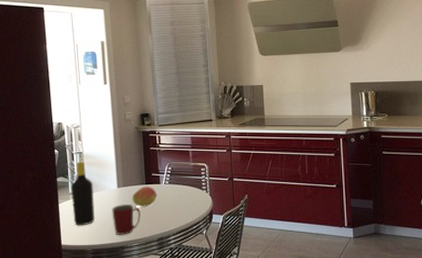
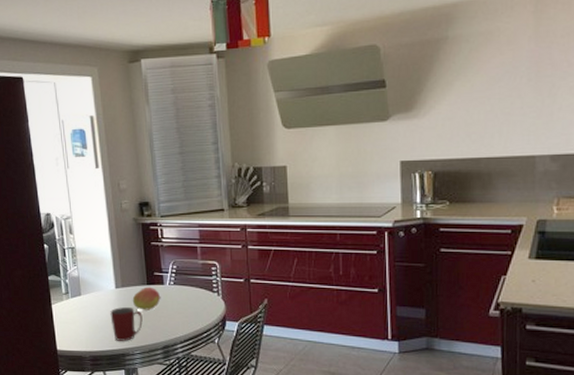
bottle: present [71,161,95,226] -> none [64,257,92,330]

